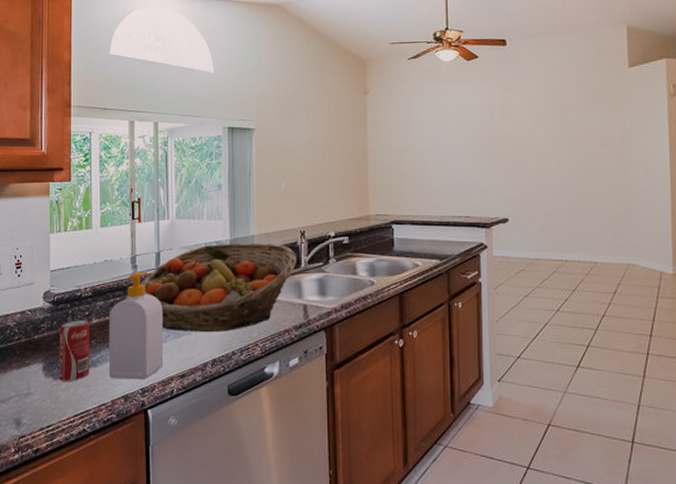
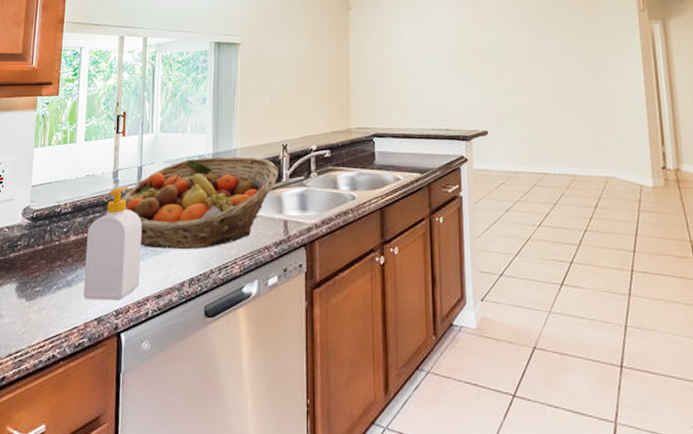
beverage can: present [59,320,90,381] -> none [31,237,67,302]

